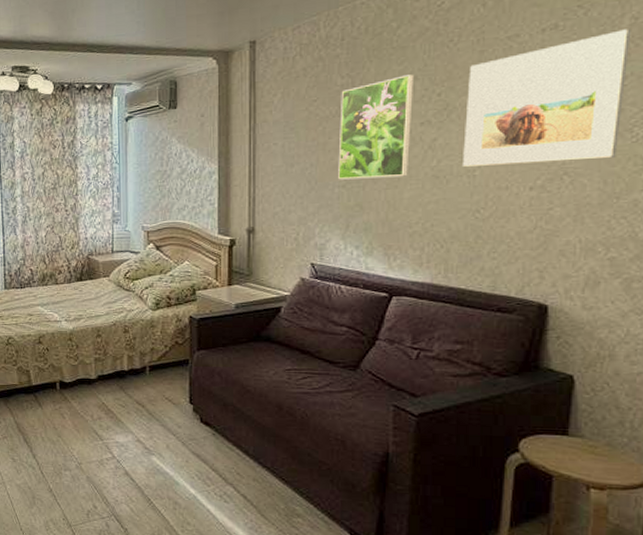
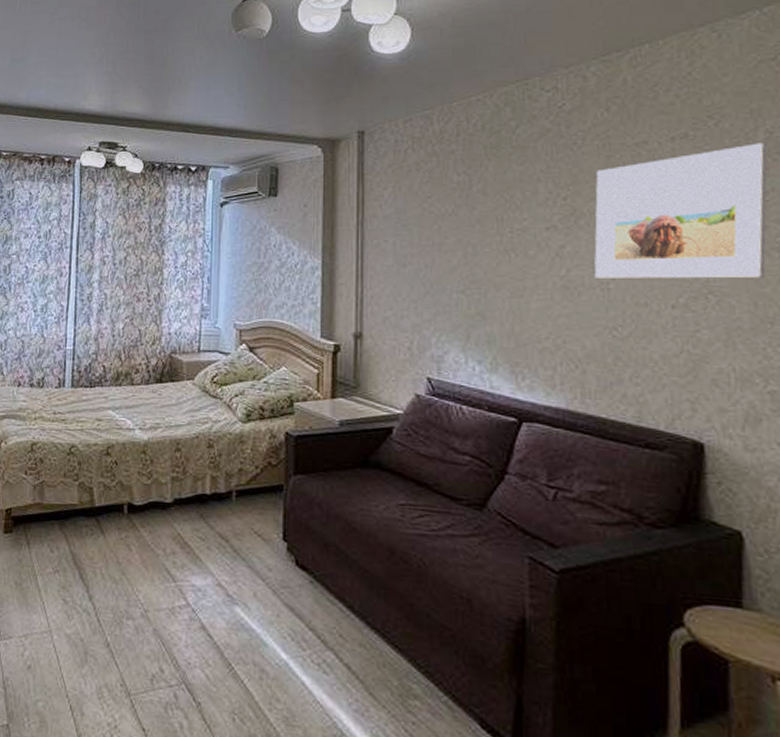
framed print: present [338,74,415,180] -> none [456,176,537,285]

